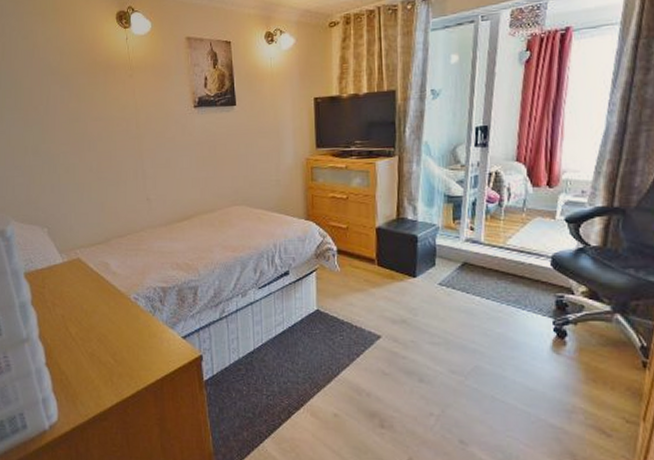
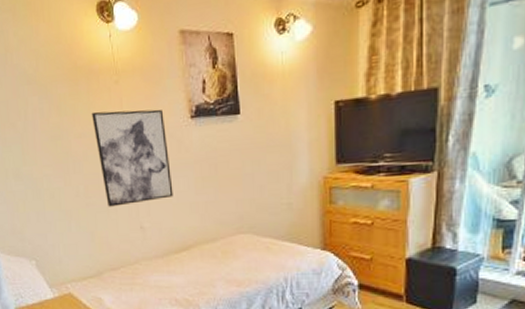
wall art: none [108,99,177,181] -> present [92,109,173,207]

